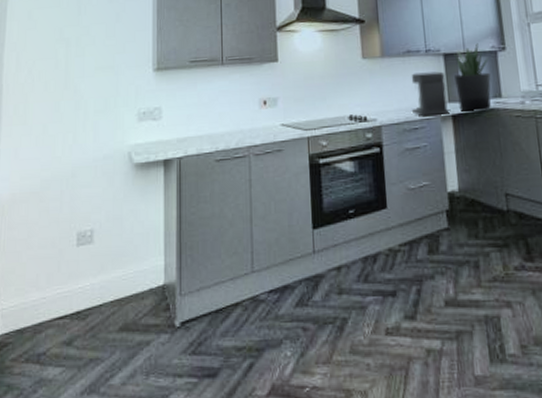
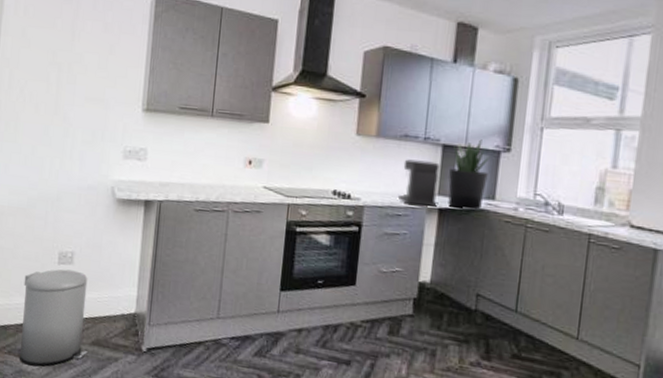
pedal bin: none [38,250,116,371] -> present [19,269,88,367]

